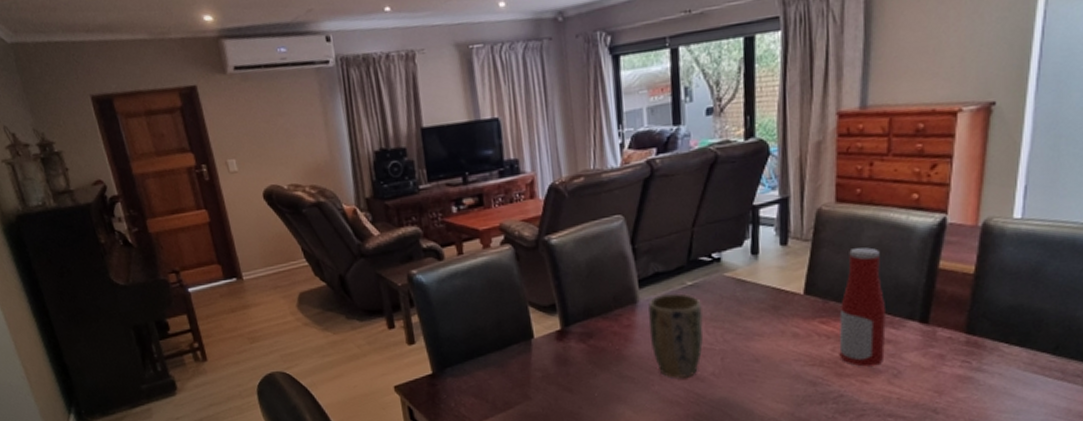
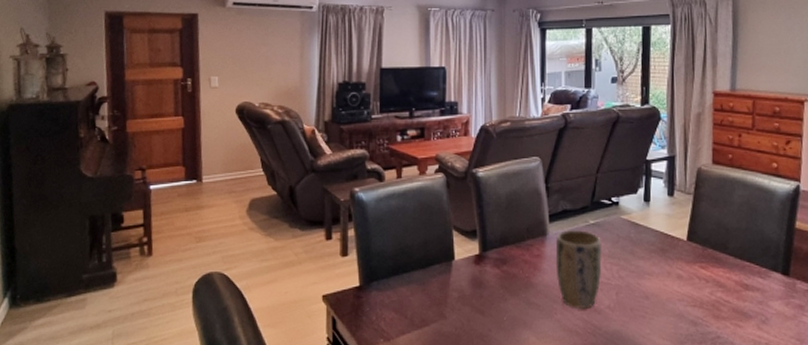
bottle: present [839,247,887,367] -> none [716,204,755,311]

